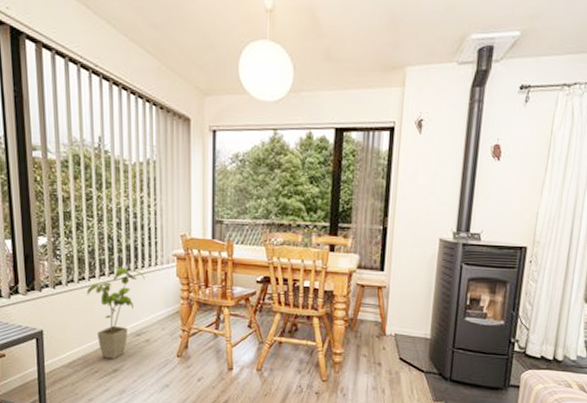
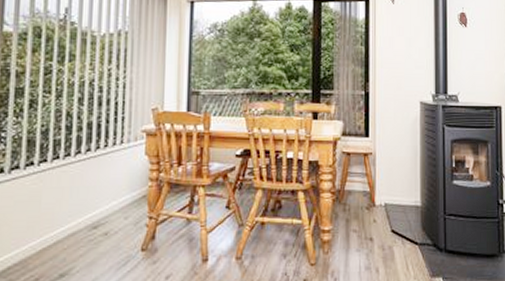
house plant: present [86,266,145,360] -> none [34,147,108,261]

